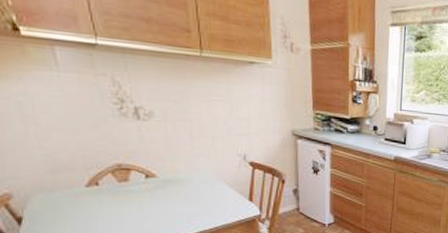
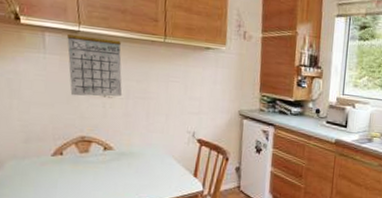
calendar: none [83,47,159,120] -> present [67,33,123,97]

